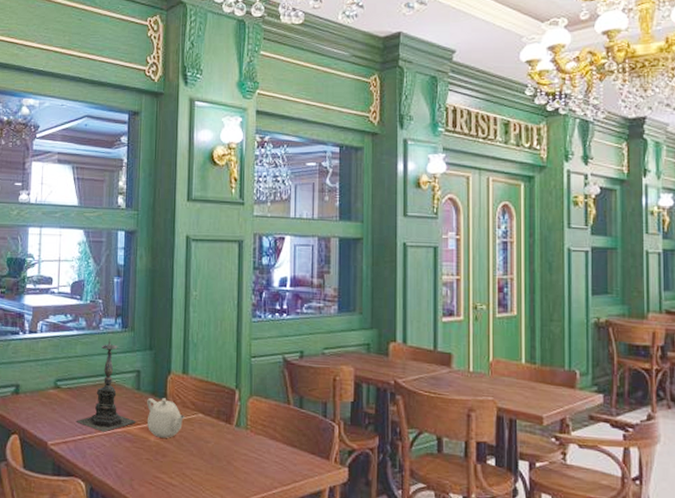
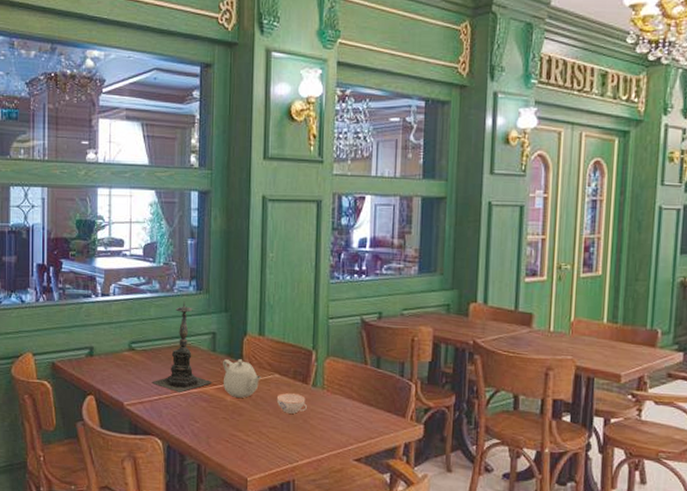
teacup: none [200,433,231,455] -> present [276,393,307,414]

